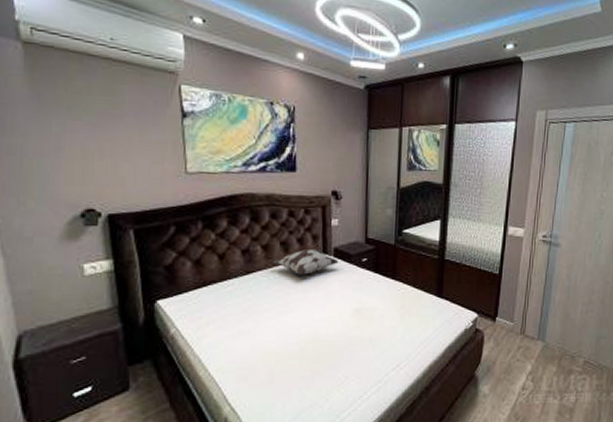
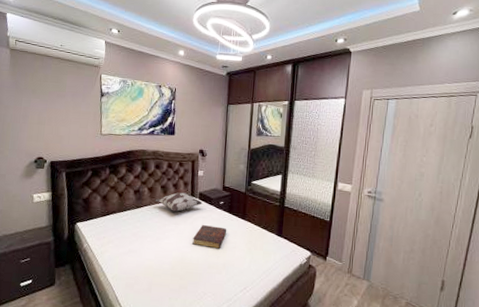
book: none [327,289,373,320] -> present [192,224,227,249]

